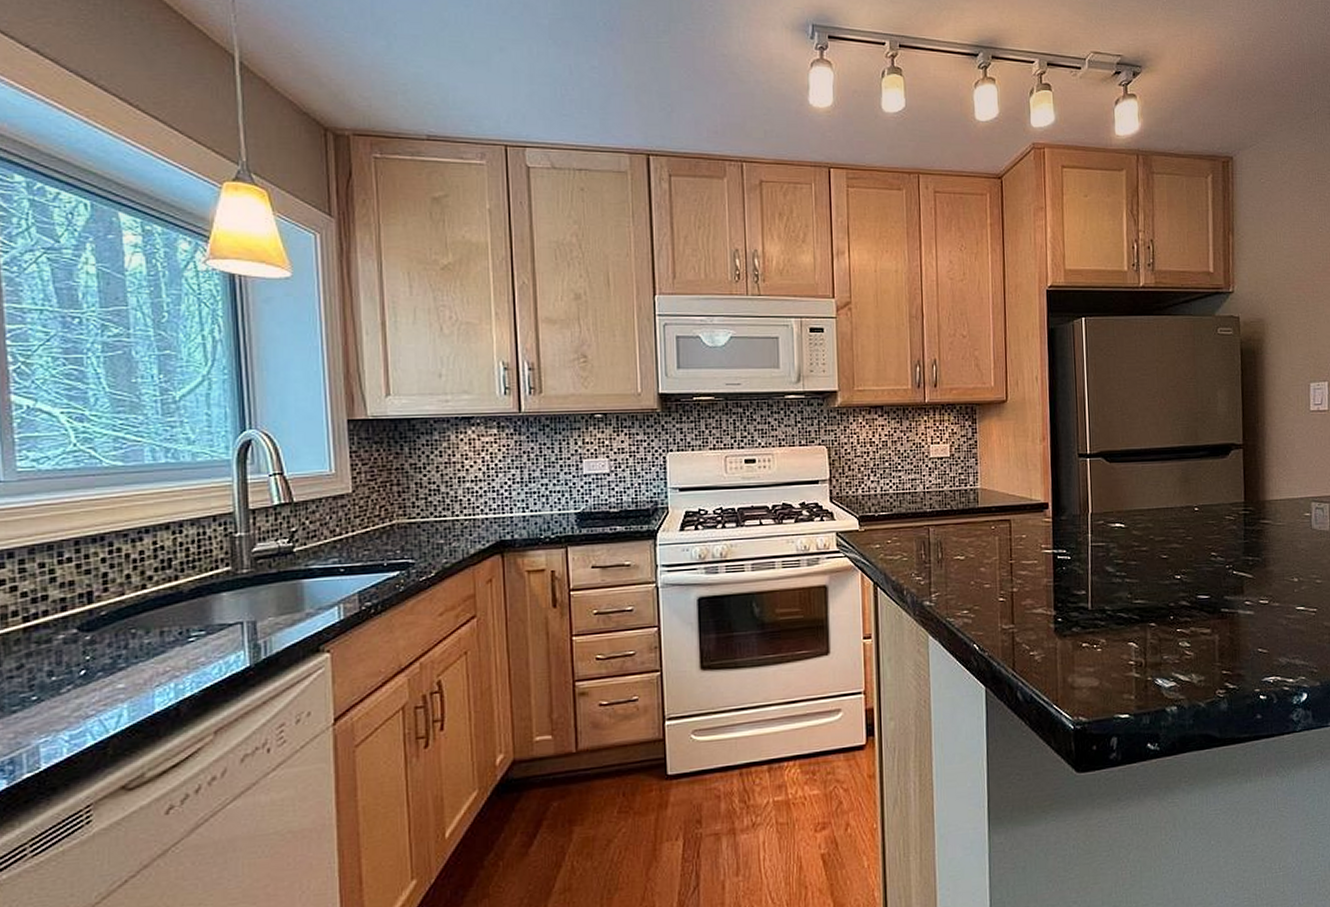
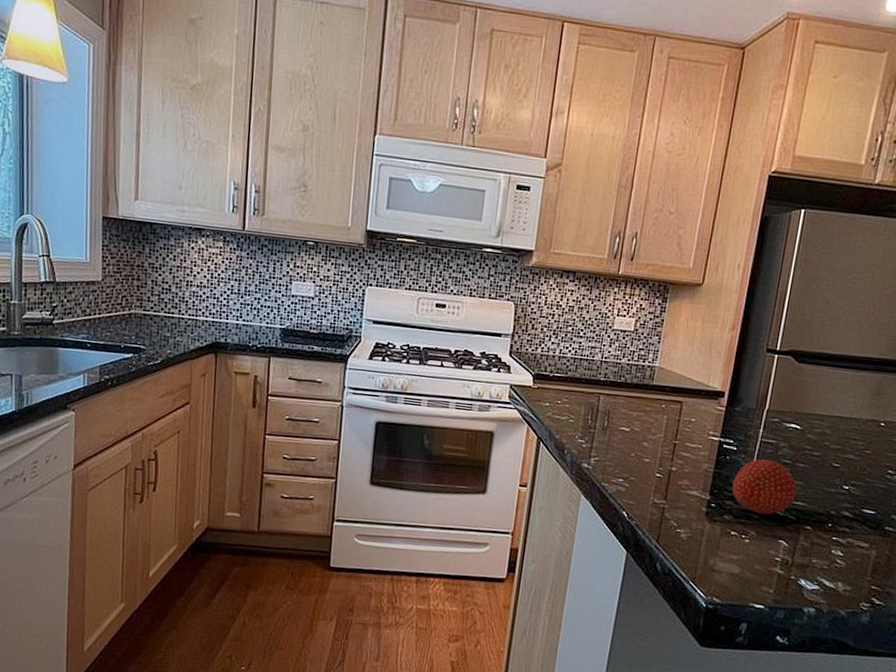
fruit: none [1074,562,1137,620] -> present [732,458,801,515]

